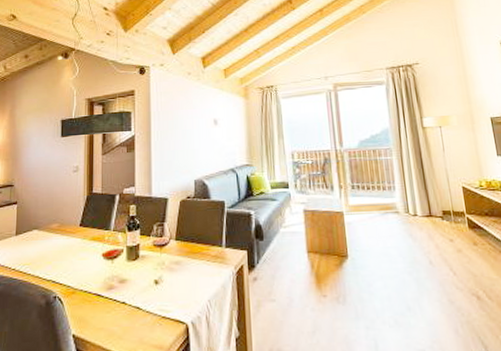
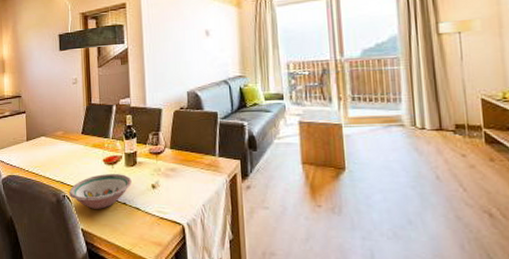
bowl: none [60,268,133,311] -> present [68,173,132,209]

